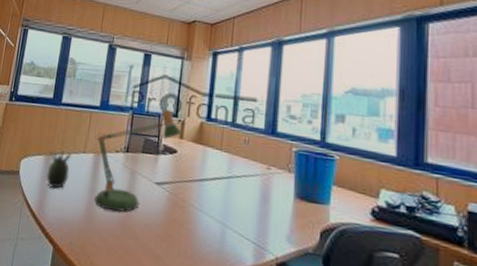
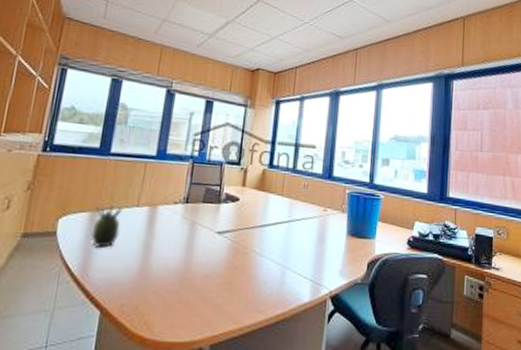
desk lamp: present [94,109,182,213] -> none [149,157,244,266]

